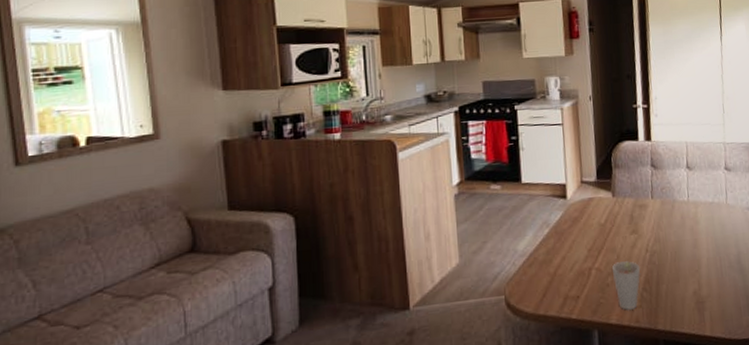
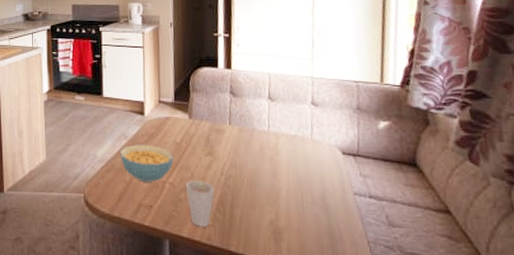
cereal bowl: none [542,230,599,272] -> present [119,144,174,183]

